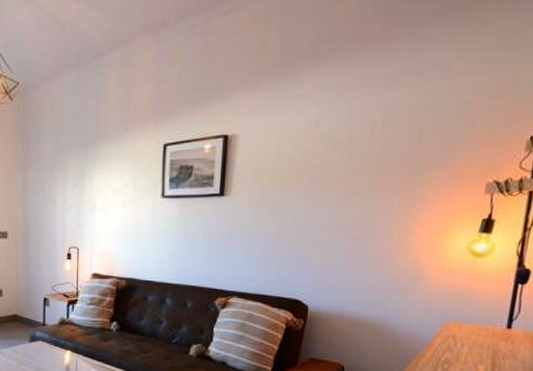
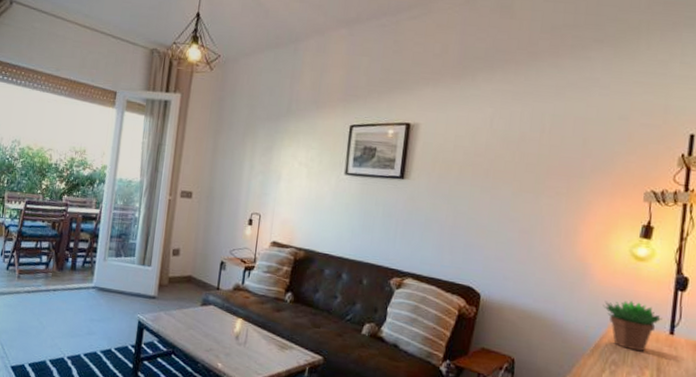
succulent plant: none [436,298,500,348] -> present [603,300,663,352]

